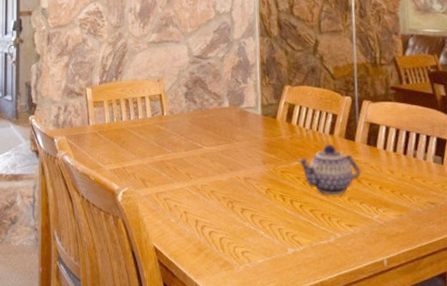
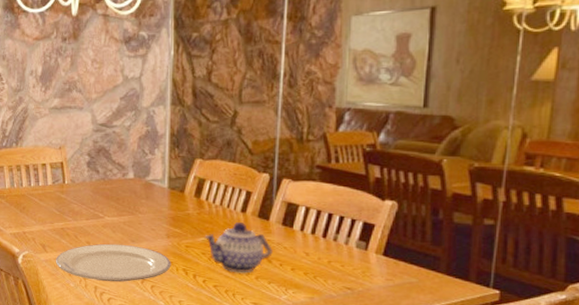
plate: none [155,173,269,214] -> present [55,243,171,283]

